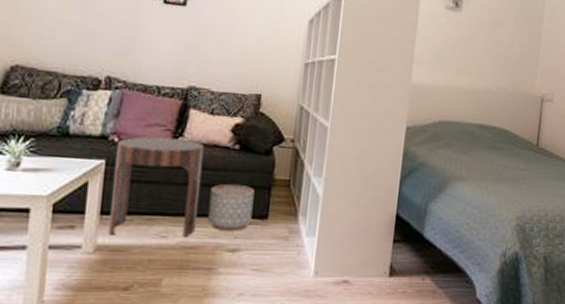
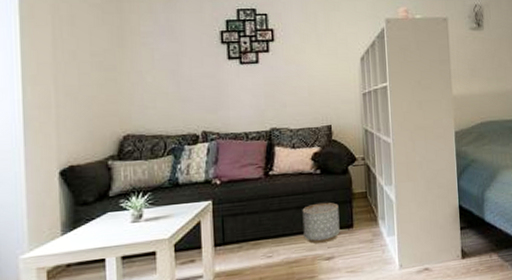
side table: present [109,137,203,237] -> none [220,172,294,263]

